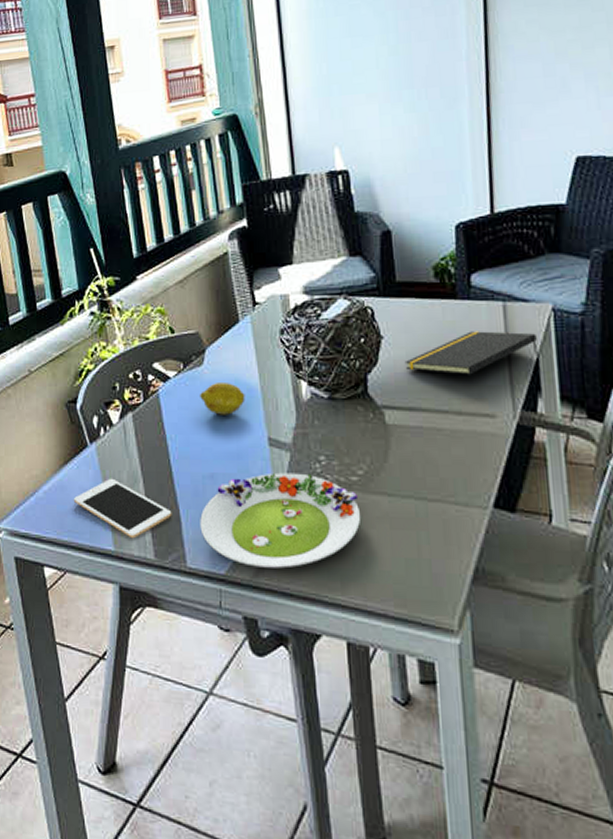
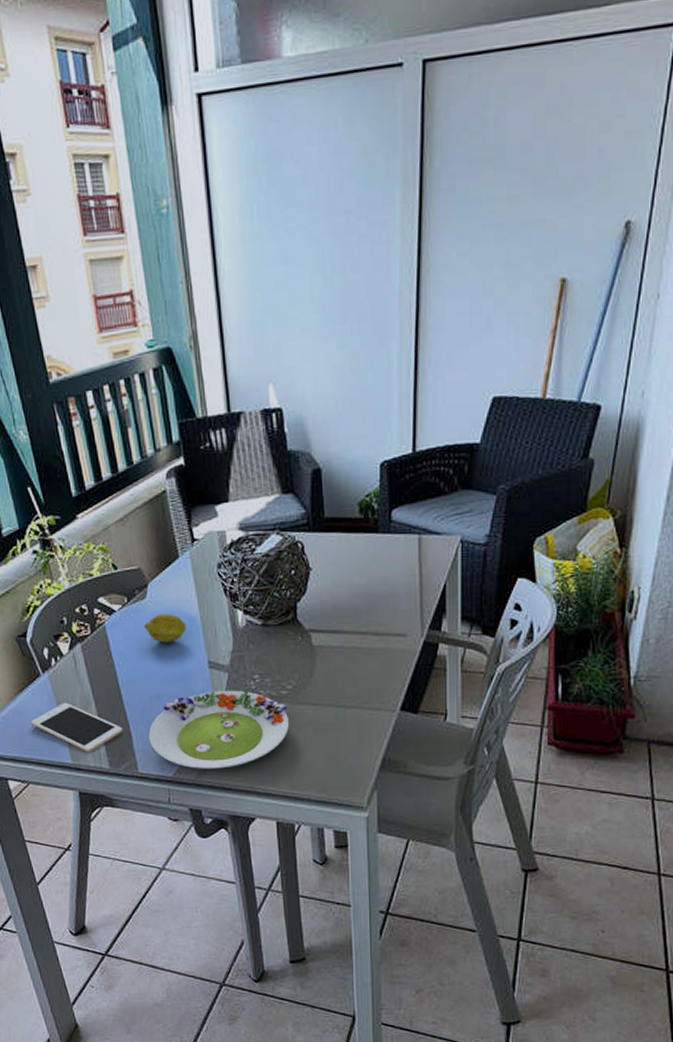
notepad: present [404,331,538,375] -> none [330,561,445,601]

